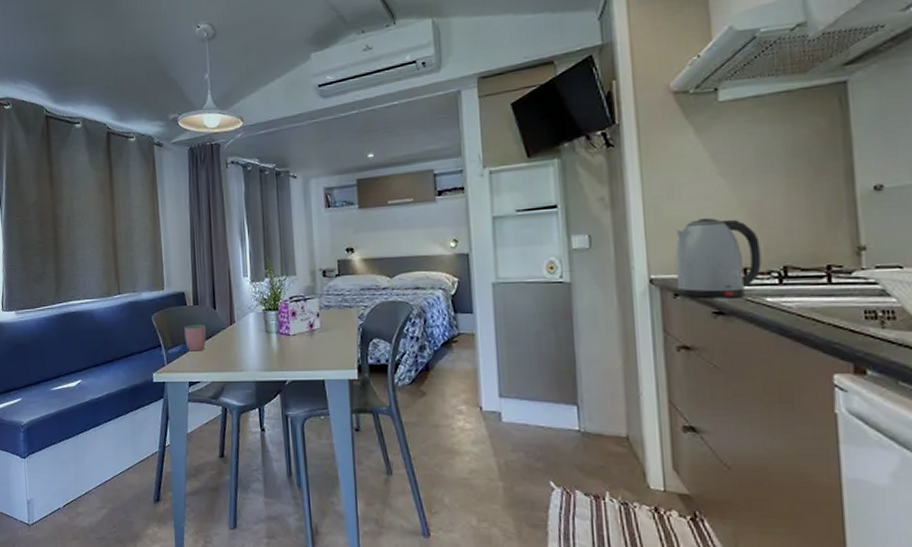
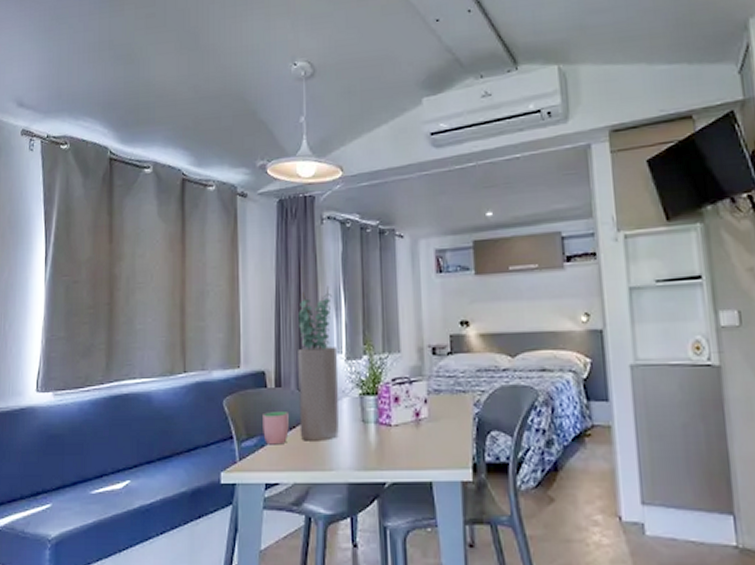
vase: none [210,221,247,348] -> present [298,286,339,441]

